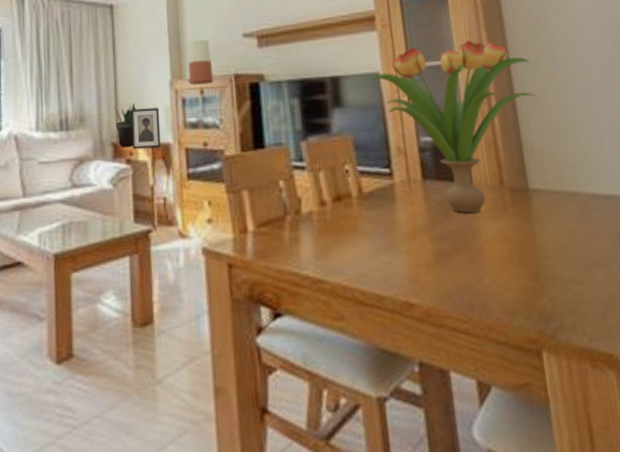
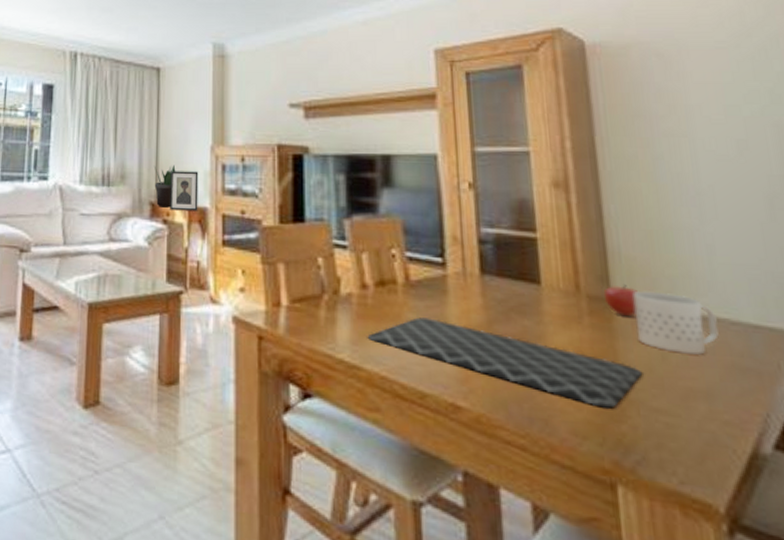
vase: present [187,39,214,85] -> none [230,107,256,152]
placemat: none [328,226,556,287] -> present [367,317,643,410]
flower arrangement: present [371,40,536,213] -> none [428,126,628,318]
fruit: none [522,175,548,204] -> present [603,285,637,317]
mug: none [544,178,610,230] -> present [632,291,719,355]

